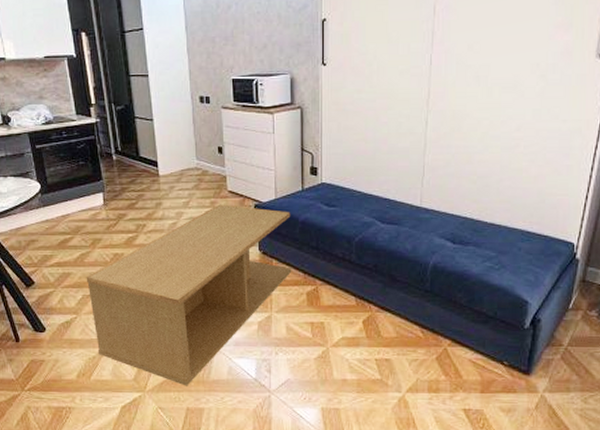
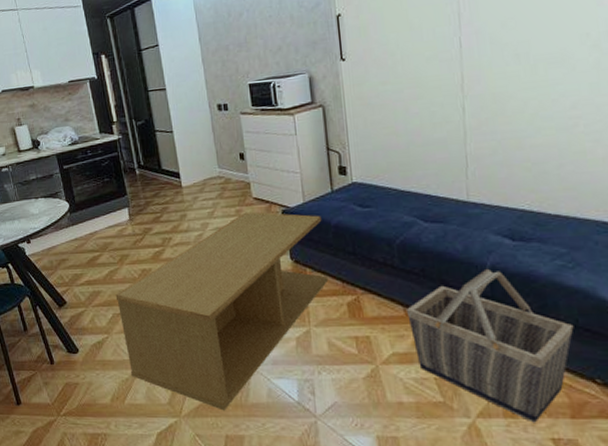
basket: none [358,266,493,397] -> present [407,268,574,423]

